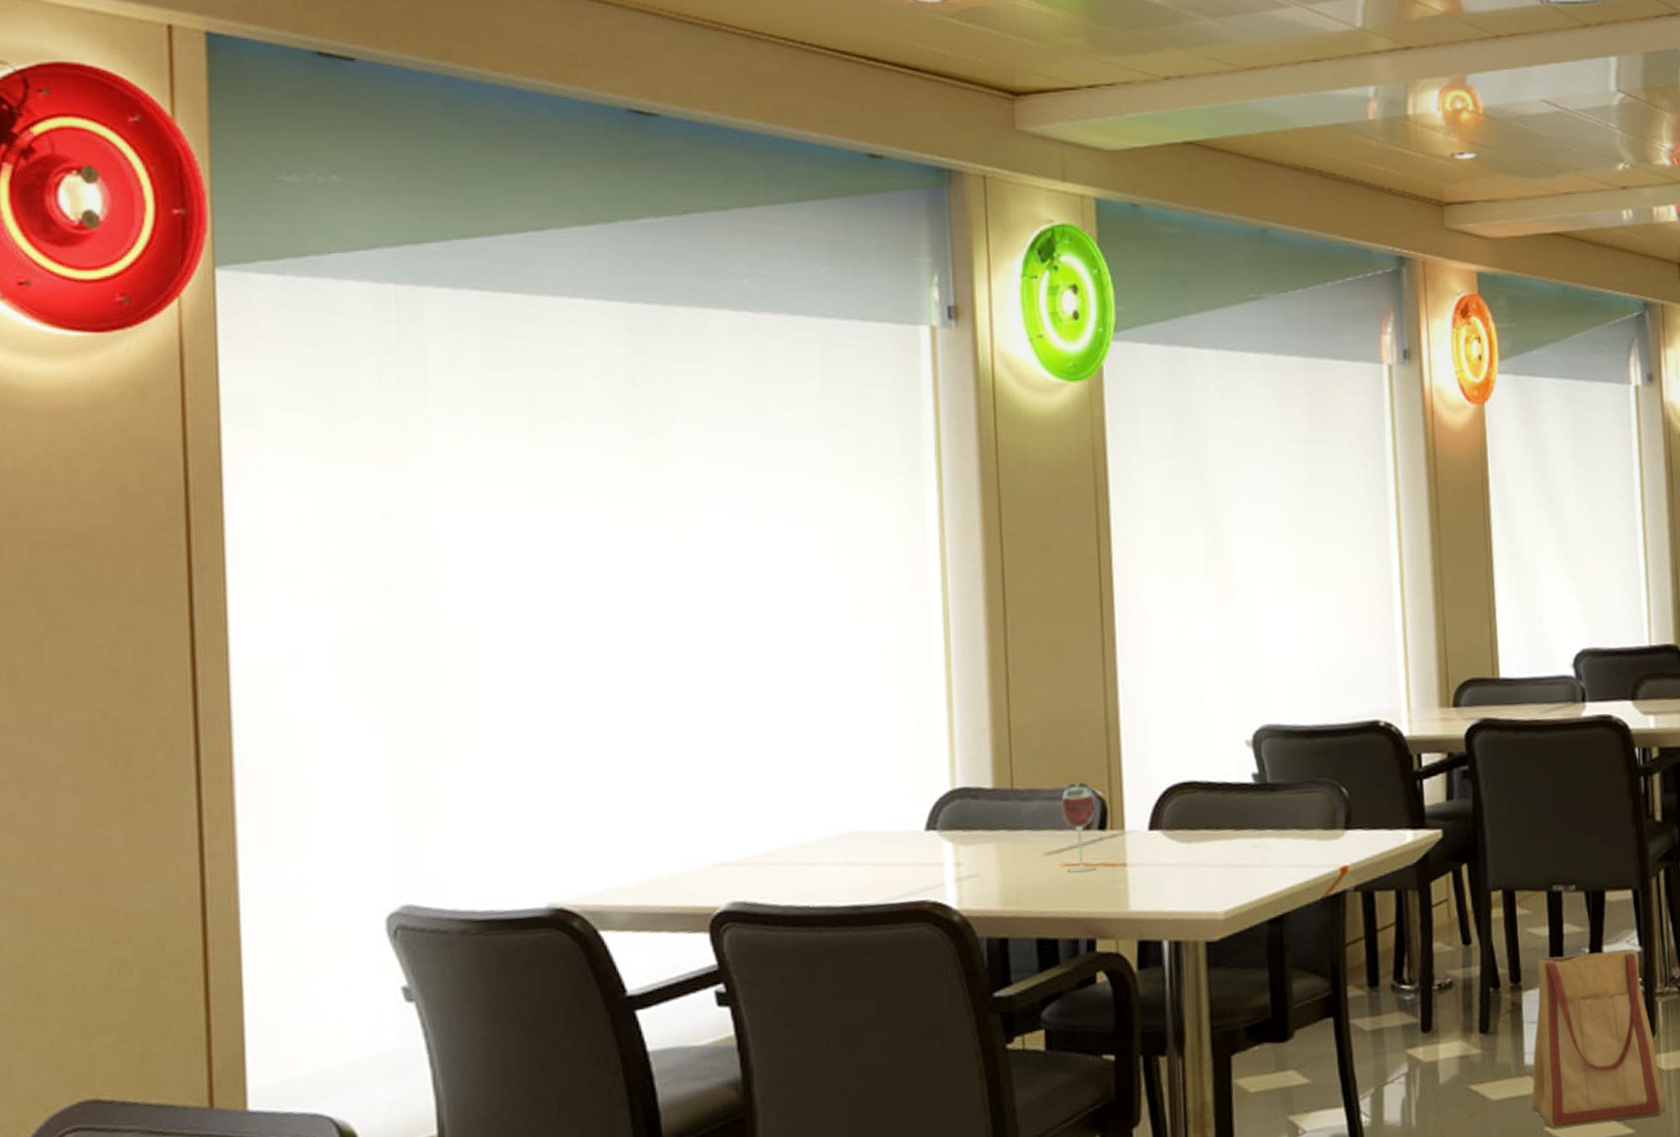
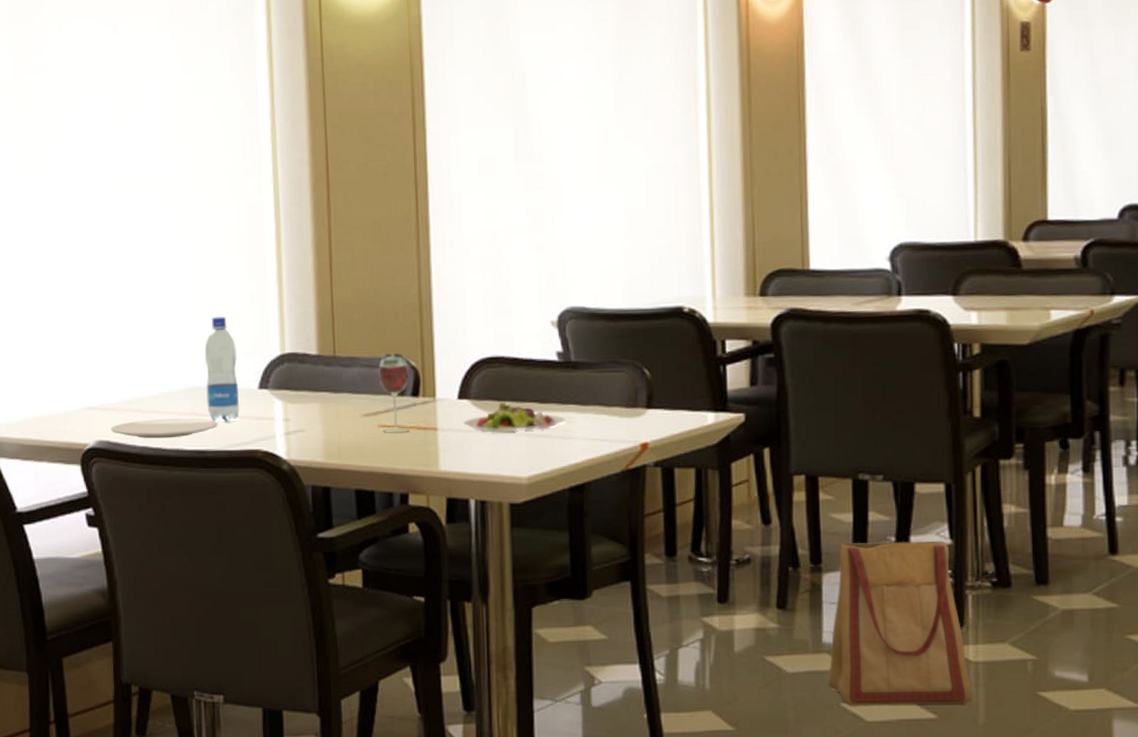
plate: none [747,869,878,896] -> present [111,418,218,439]
bottle: none [862,749,903,872] -> present [204,316,239,423]
salad plate: none [1154,831,1263,865] -> present [463,403,566,433]

